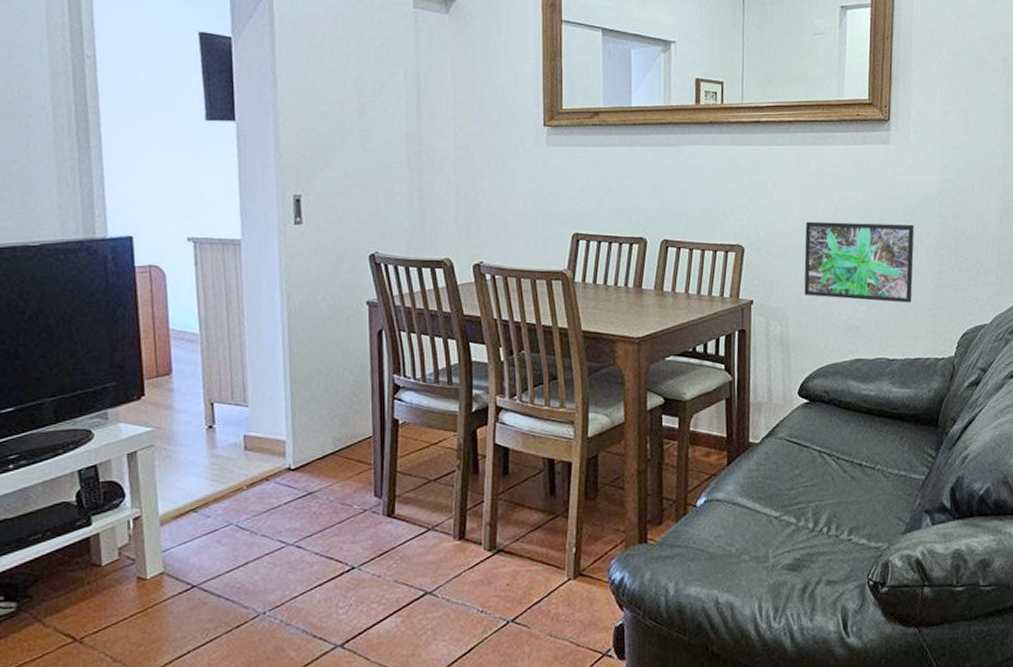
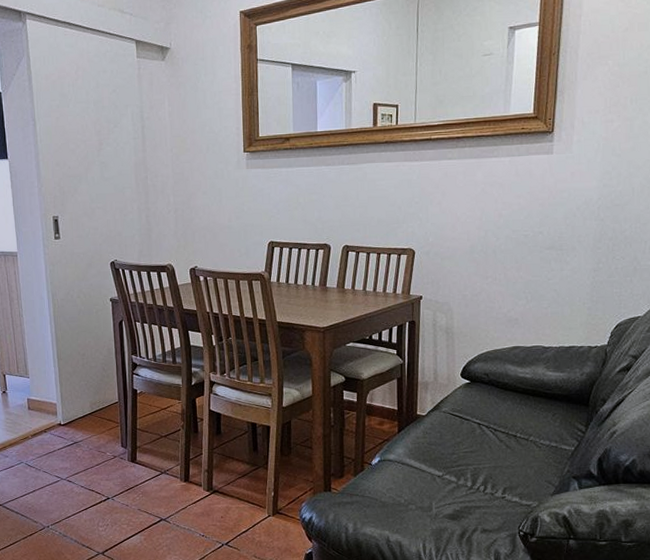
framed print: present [804,221,915,303] -> none [468,226,574,298]

